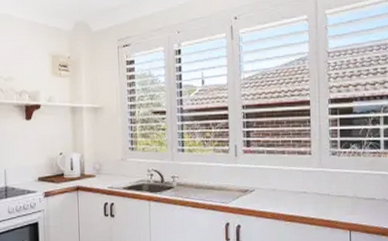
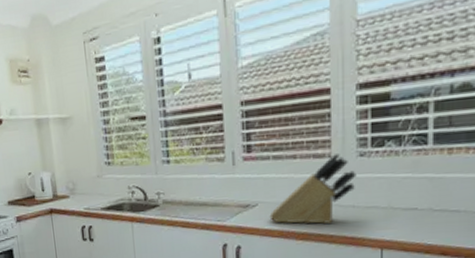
knife block: none [264,151,330,209] -> present [269,152,356,225]

